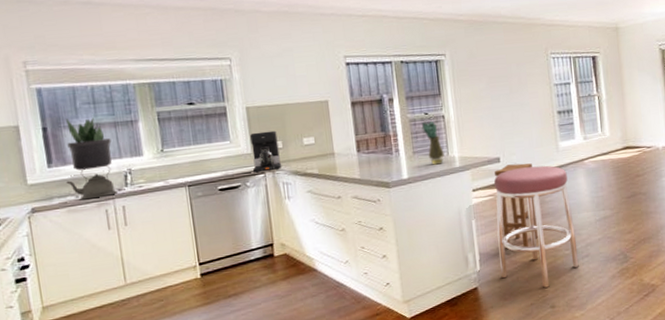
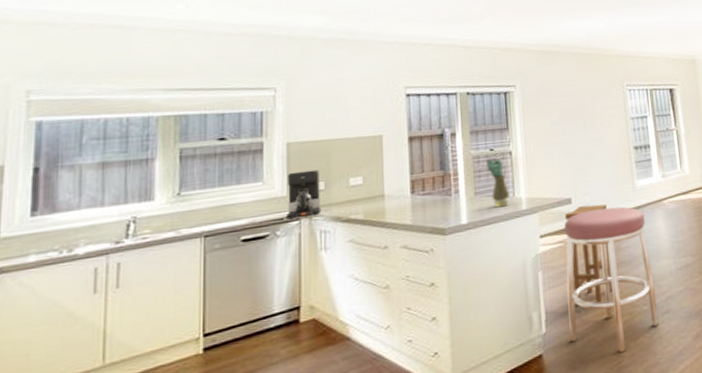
planter: present [66,118,112,171] -> none [61,155,118,220]
kettle: present [66,165,118,201] -> none [50,212,114,258]

